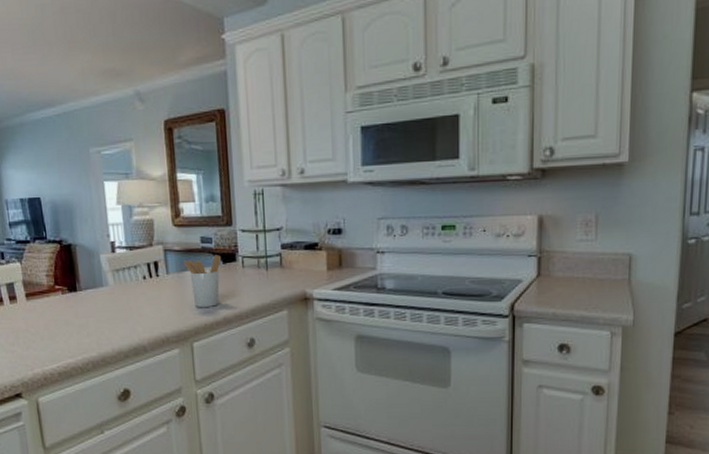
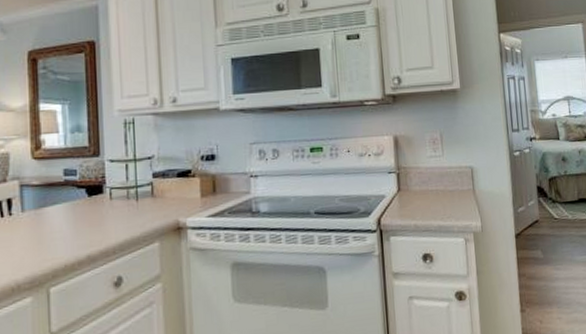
utensil holder: present [183,255,221,308] -> none [42,187,86,247]

